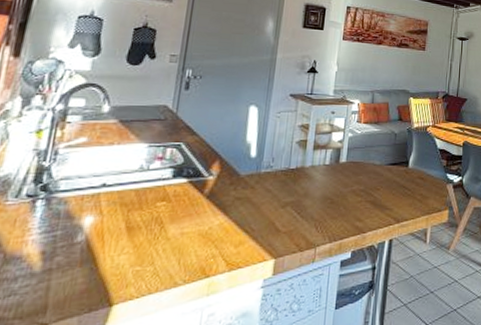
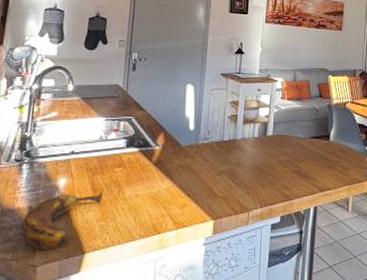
banana: none [29,229,140,304] -> present [21,190,103,250]

